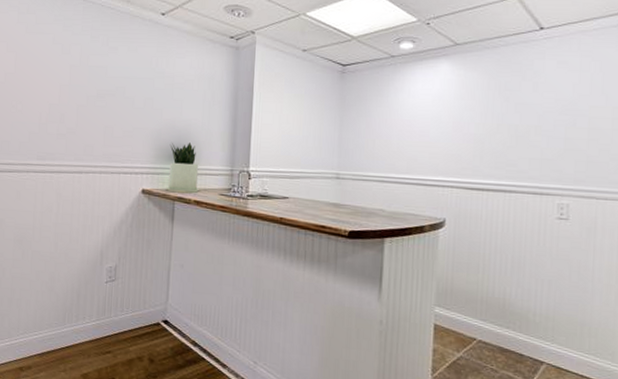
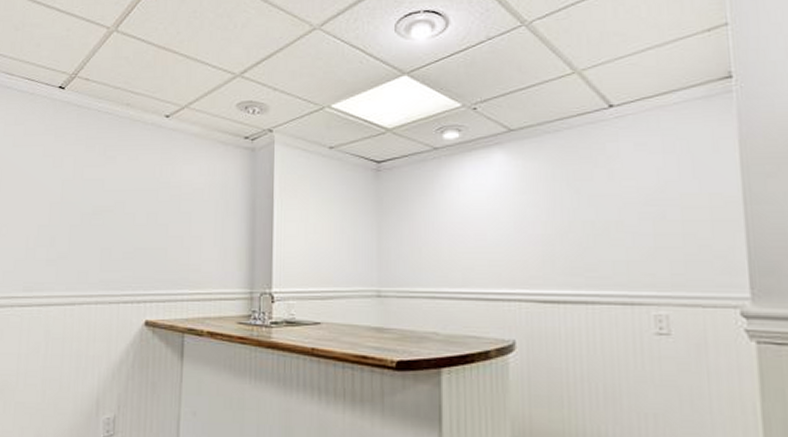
planter: present [166,143,200,193] -> none [173,262,214,323]

